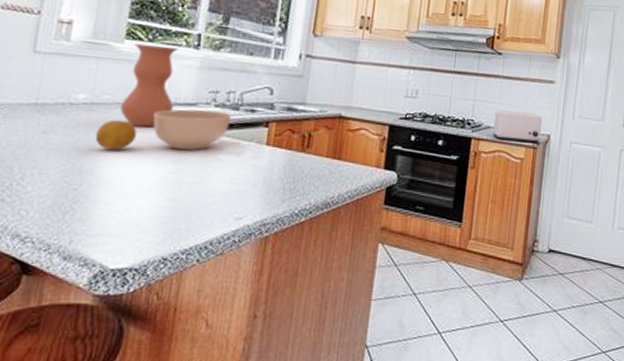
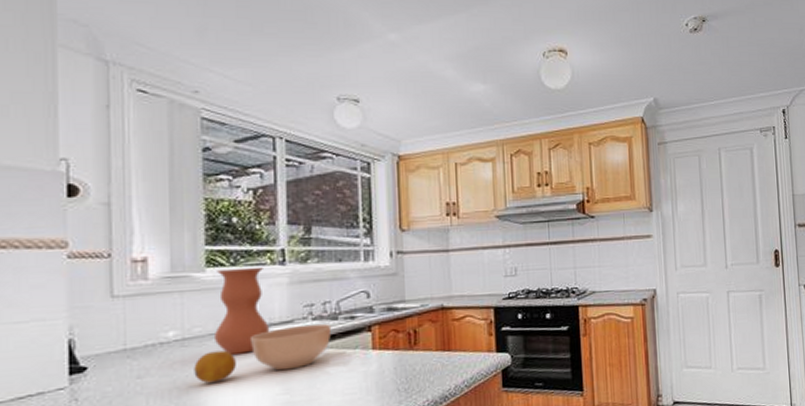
toaster: present [492,110,543,144] -> none [597,270,646,303]

